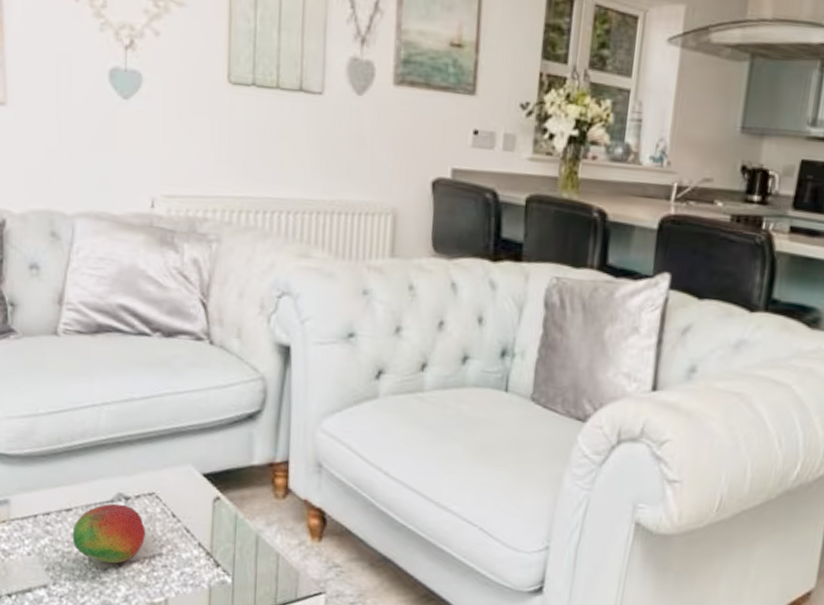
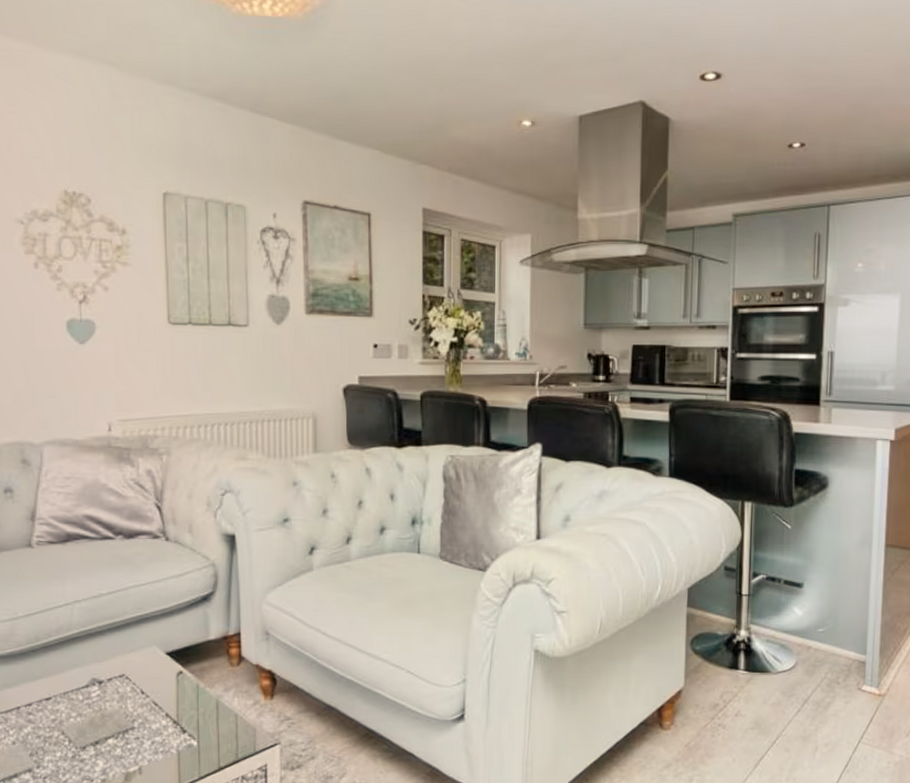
fruit: present [72,503,146,564] -> none [52,688,119,742]

